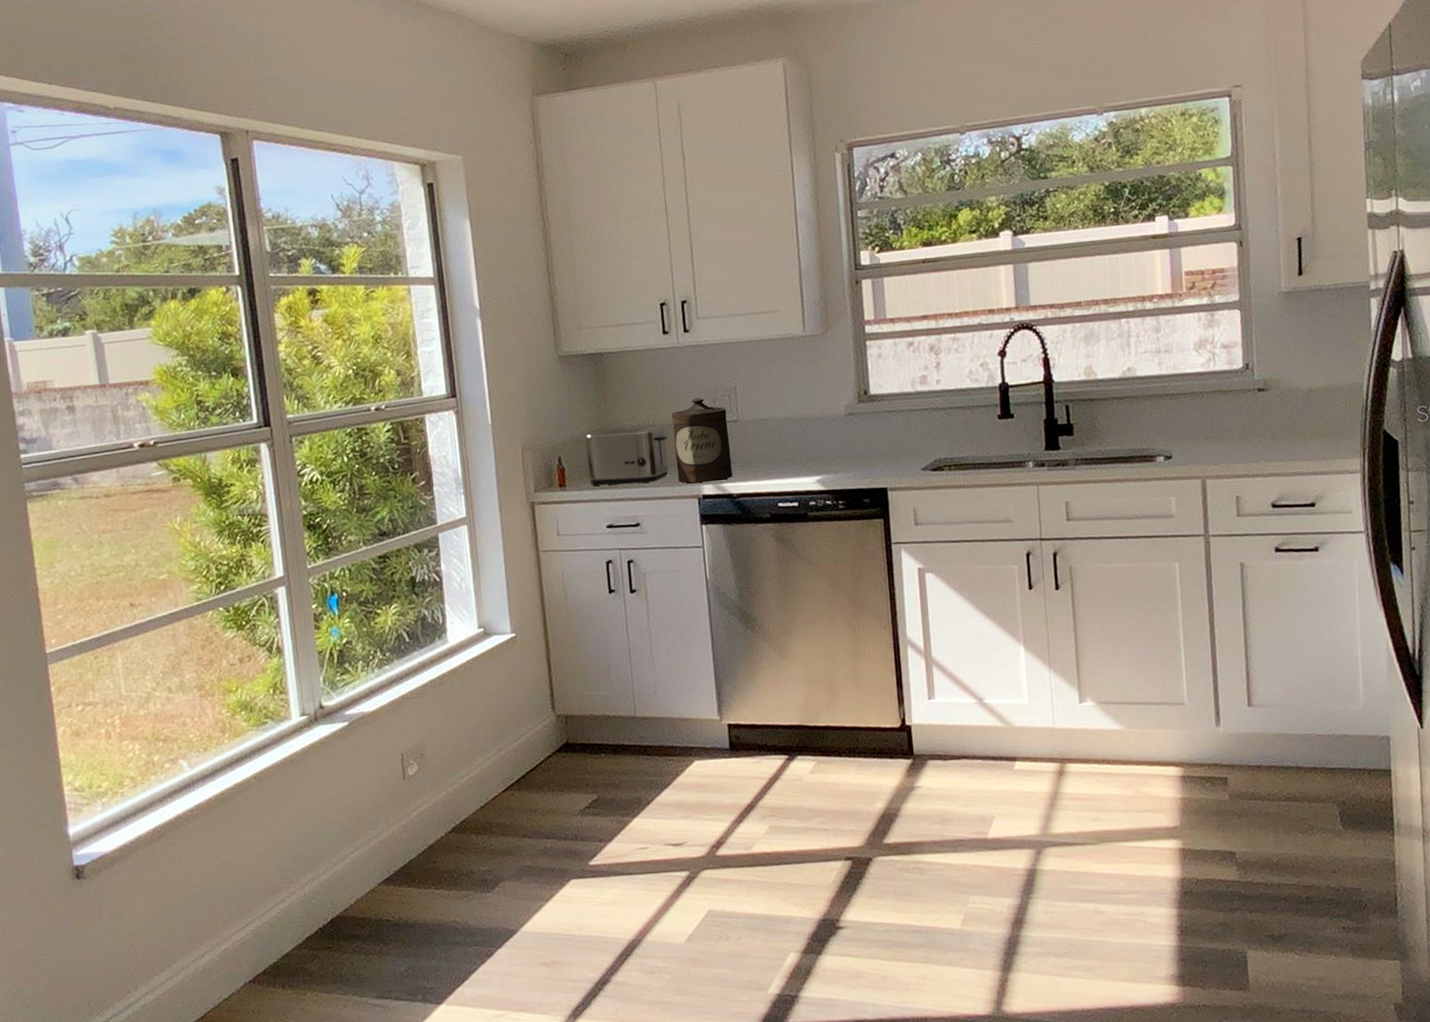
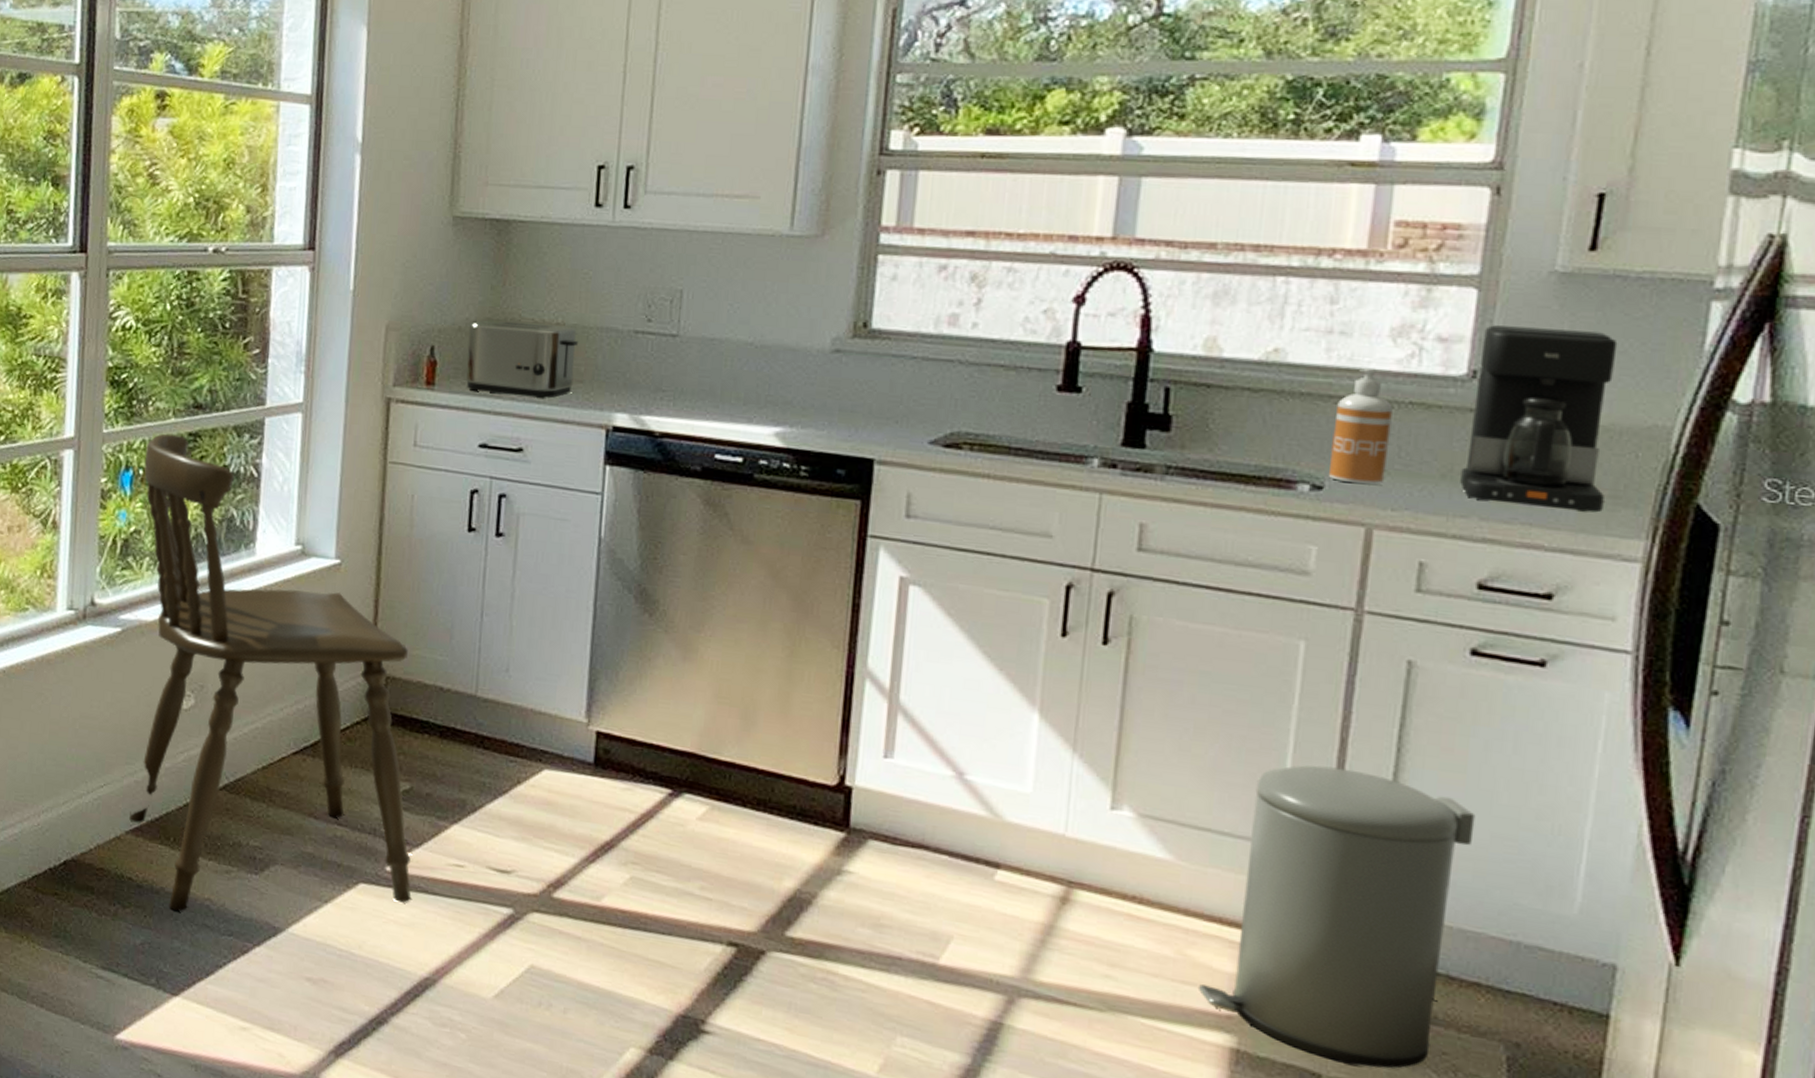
dining chair: none [345,559,612,937] -> present [129,433,412,912]
canister: present [671,397,732,484] -> none [583,297,664,411]
pedal bin: none [1152,643,1297,841] -> present [1197,765,1476,1068]
soap dispenser: none [1171,372,1207,451] -> present [1328,367,1394,486]
coffee maker: none [1248,327,1333,449] -> present [1460,325,1618,513]

